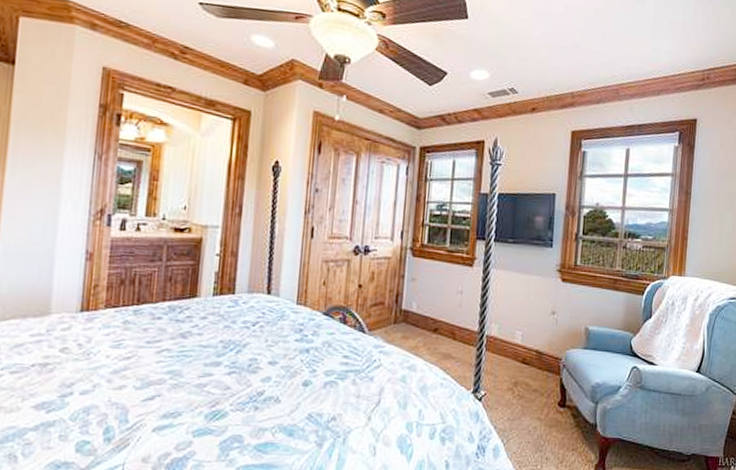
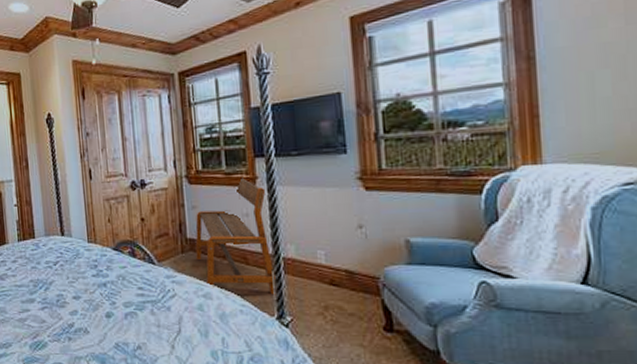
bench: none [407,255,481,370] -> present [195,176,277,295]

